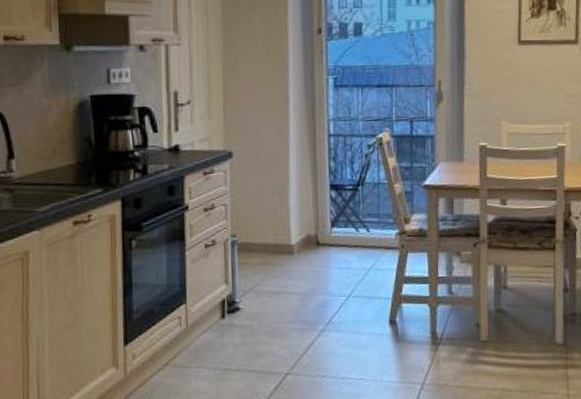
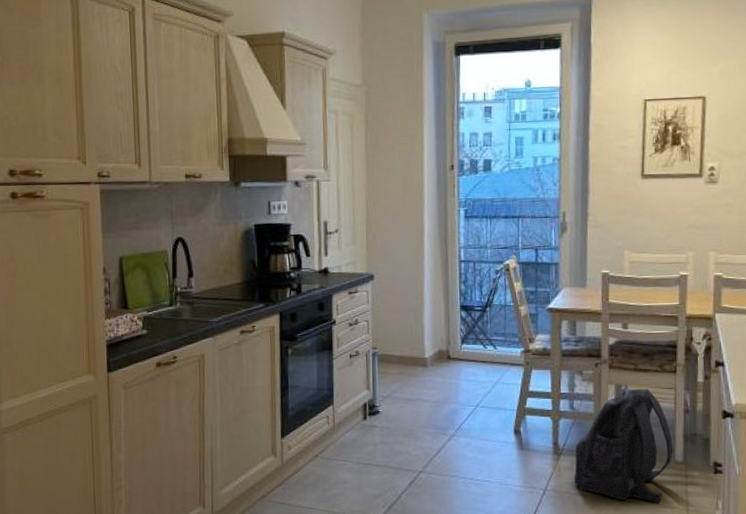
backpack: none [453,268,554,391] -> present [574,387,673,503]

